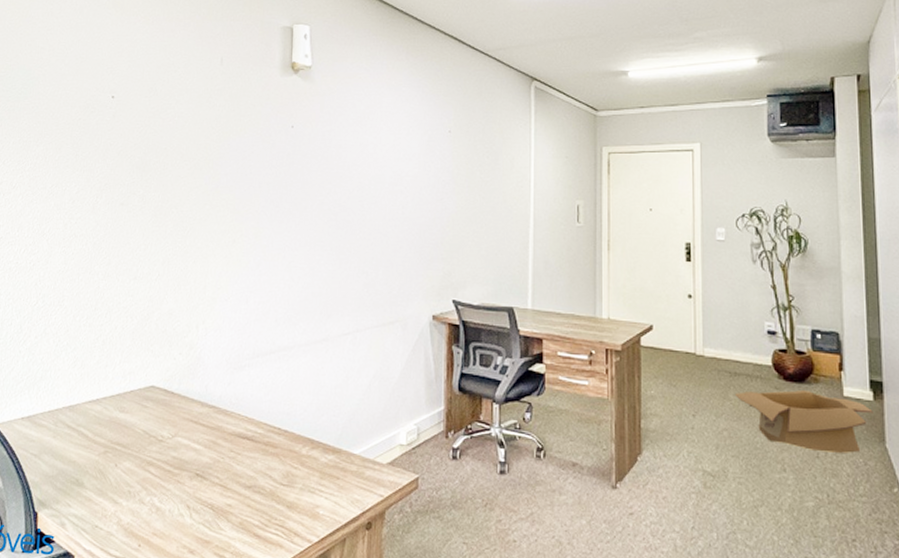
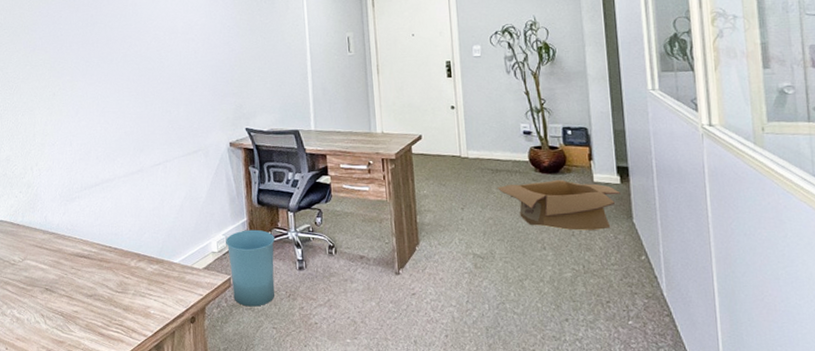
waste bin: none [417,420,474,515] -> present [226,229,275,307]

